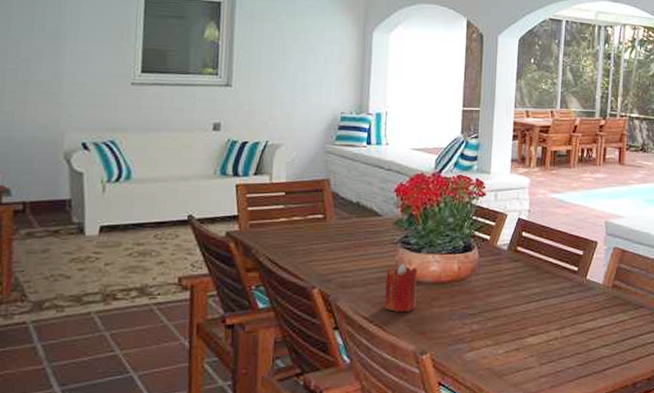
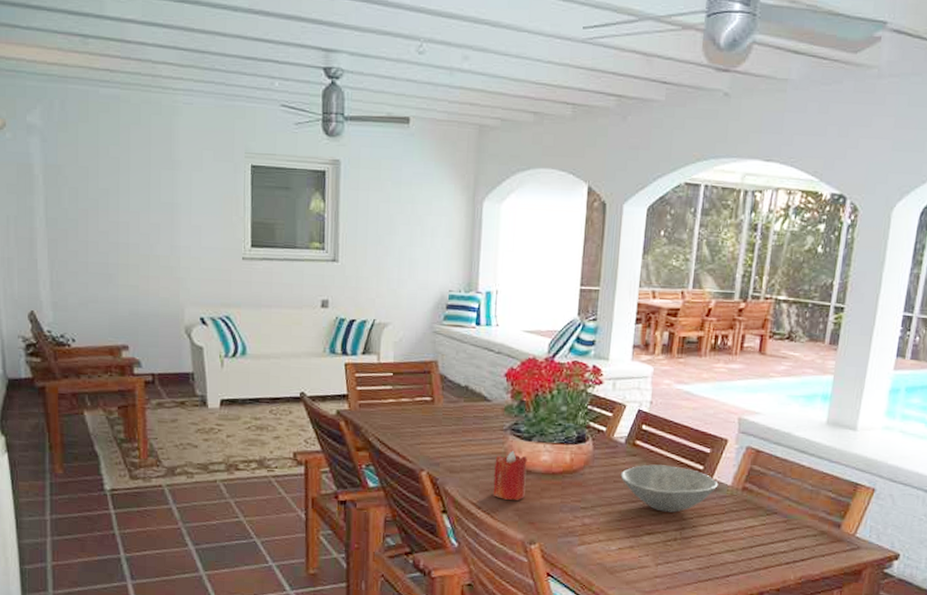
bowl: none [504,268,592,313] -> present [620,464,719,513]

